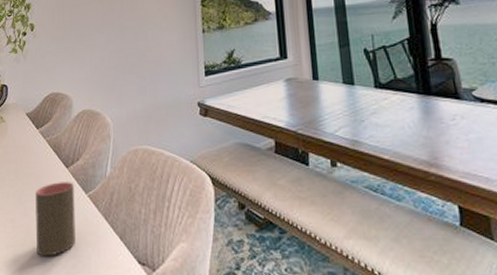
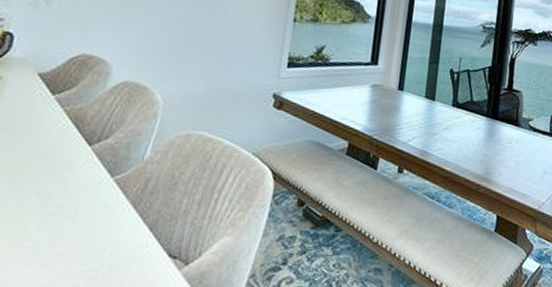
cup: present [35,182,75,256] -> none [26,160,97,246]

